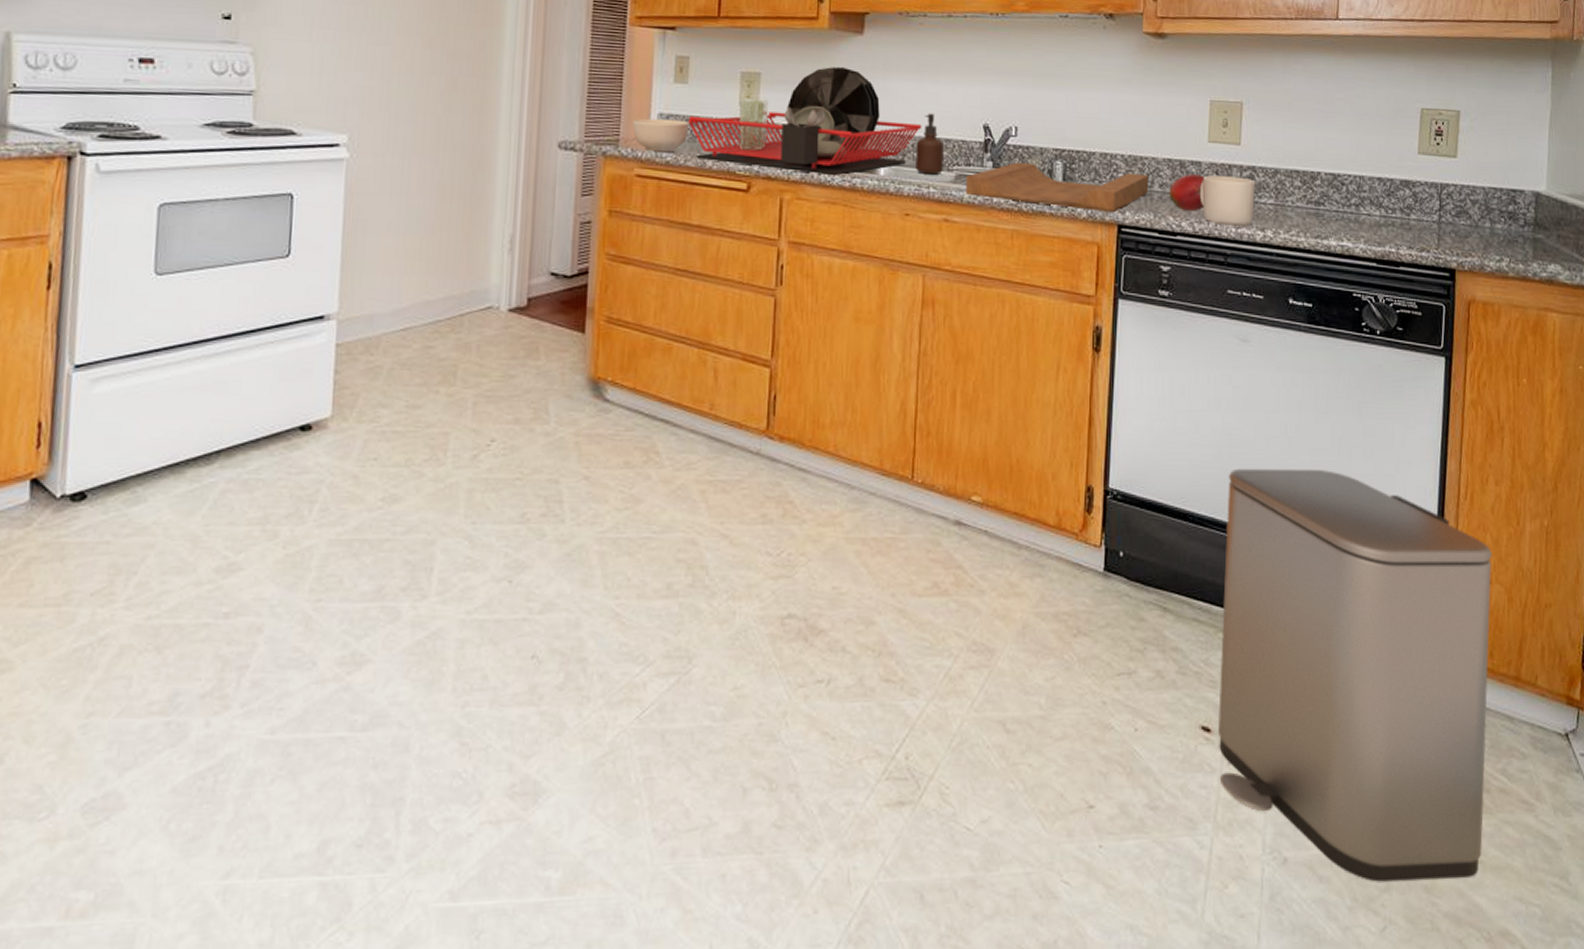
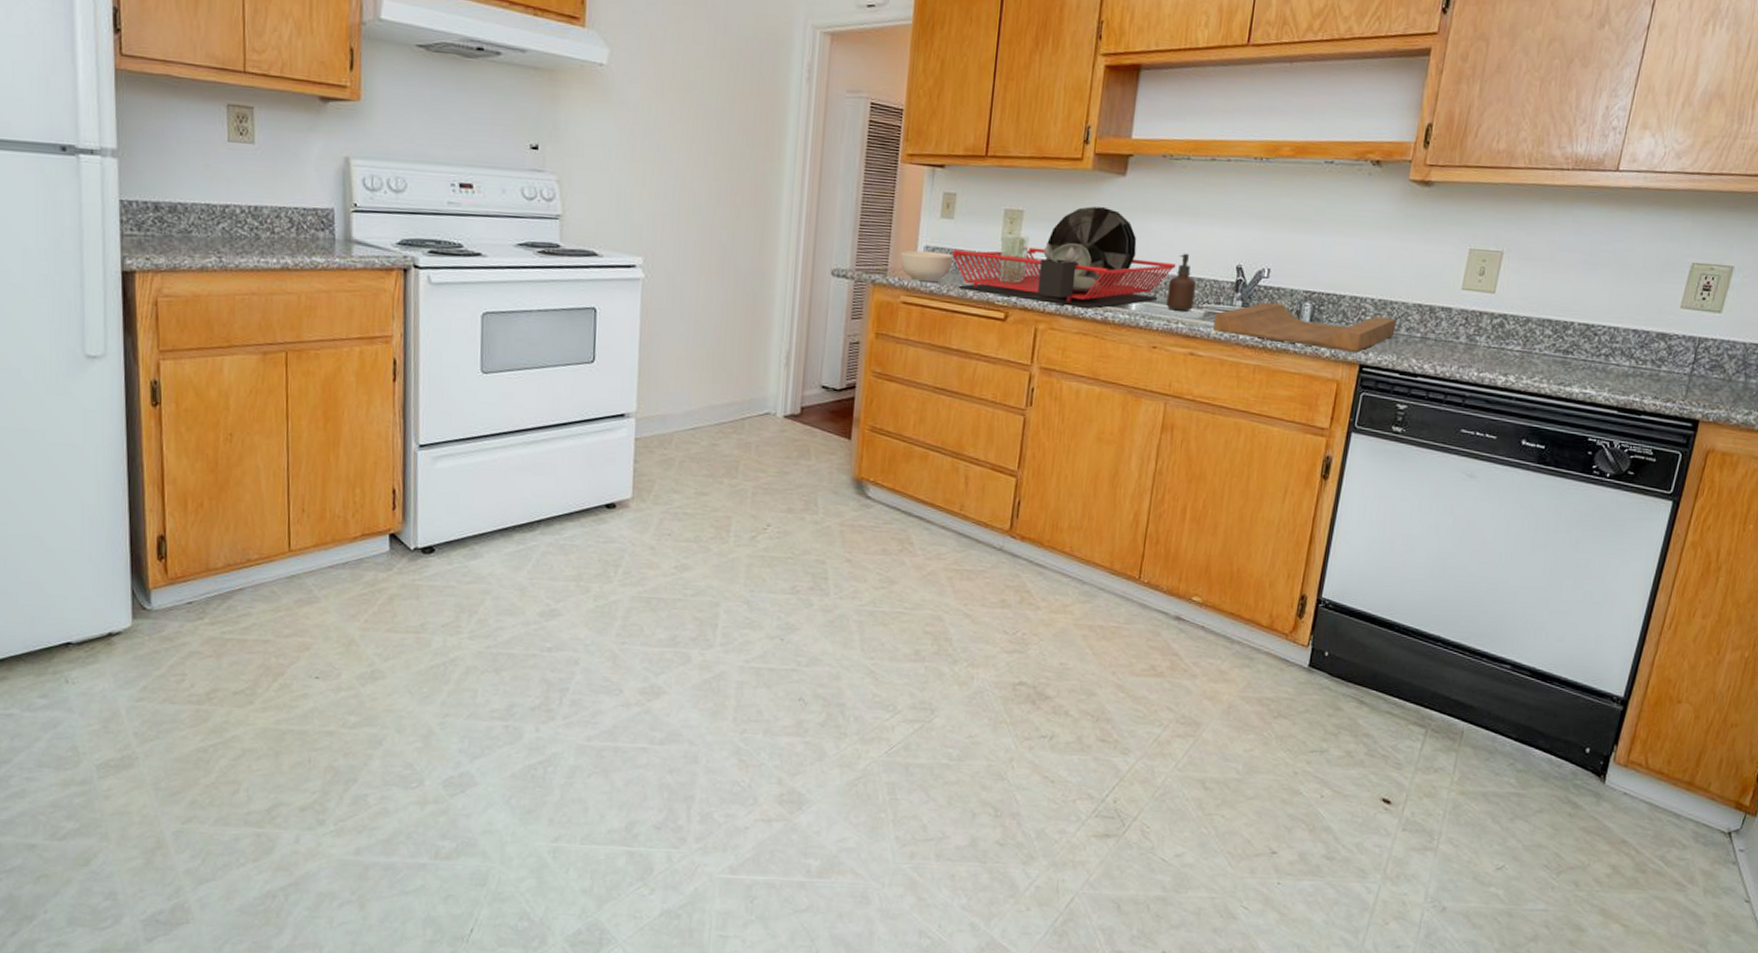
fruit: present [1169,173,1205,212] -> none [1415,319,1453,356]
mug: present [1199,175,1256,226] -> none [1445,321,1505,371]
pedal bin: present [1218,468,1492,882] -> none [1394,588,1687,937]

